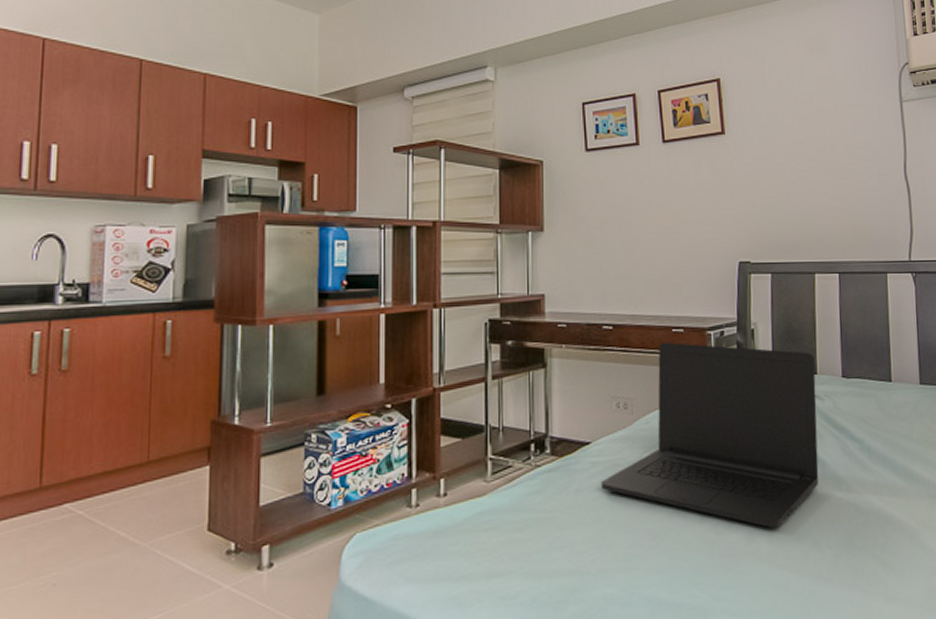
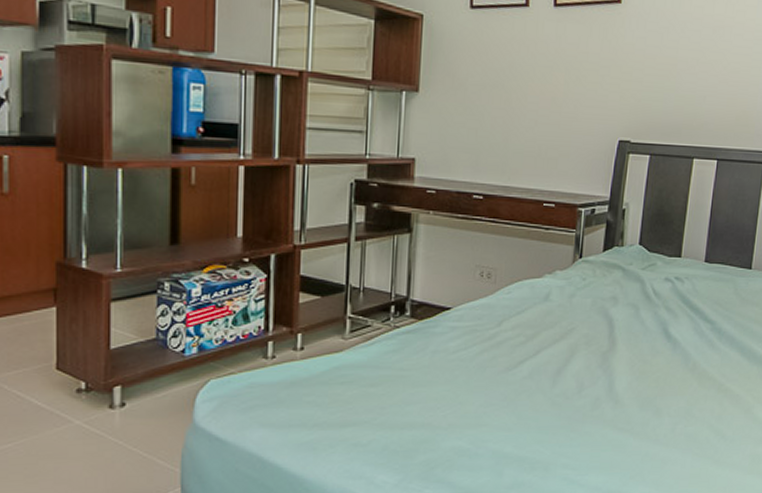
laptop: present [601,342,819,529] -> none [458,215,681,397]

